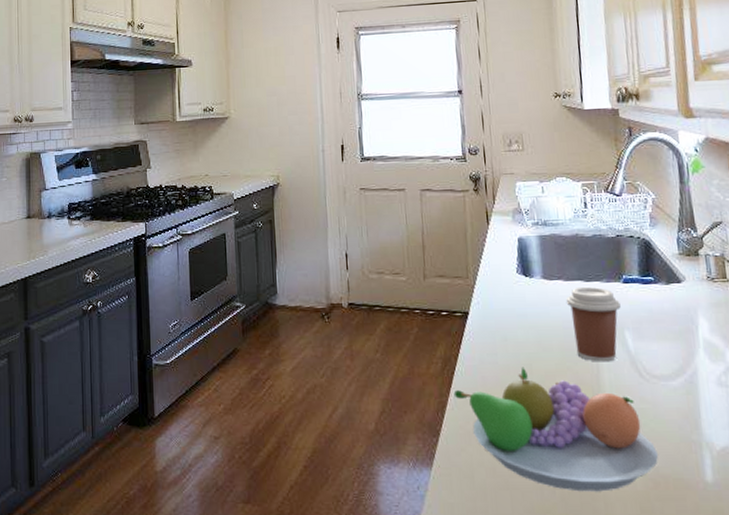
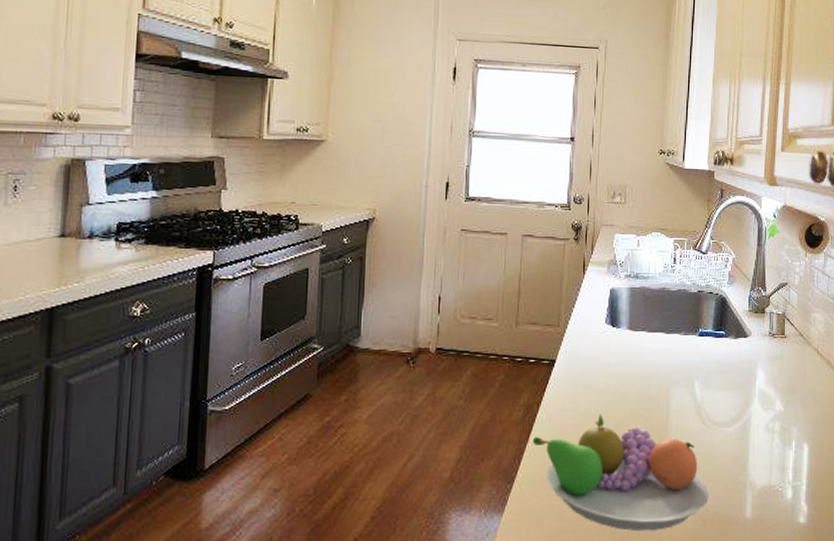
coffee cup: present [565,286,621,362] -> none [646,338,694,410]

